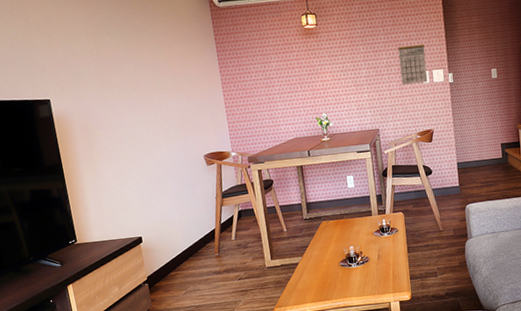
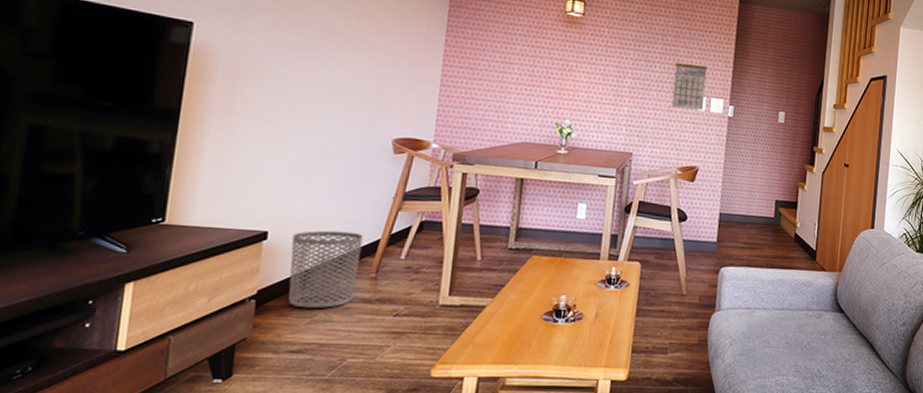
waste bin: none [158,227,209,284] -> present [288,230,363,309]

